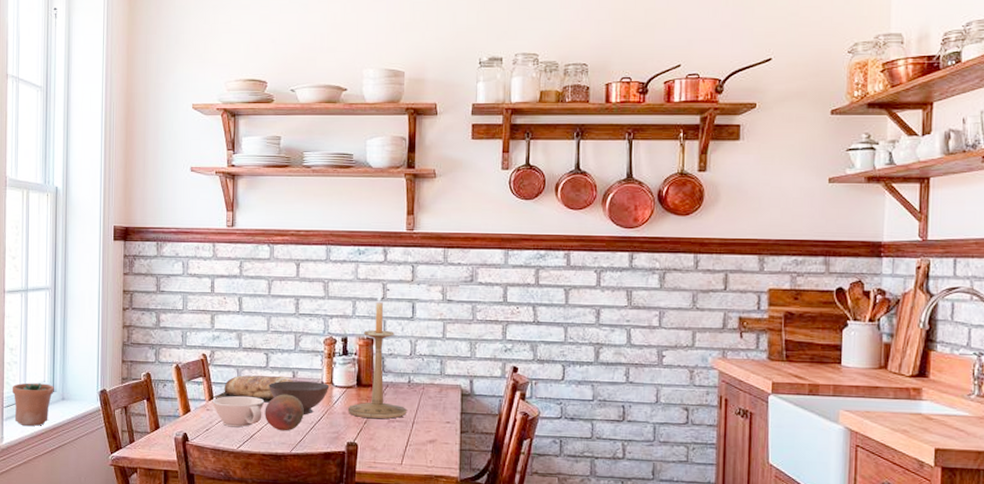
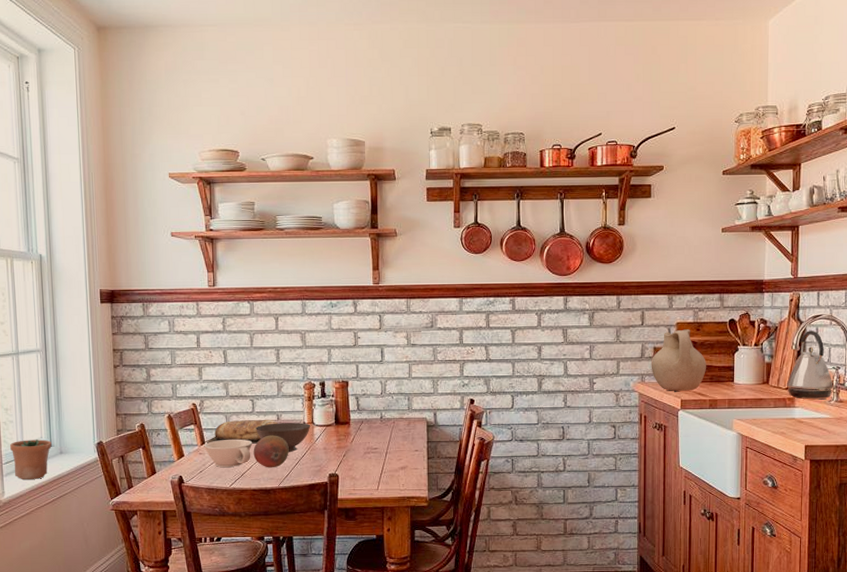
candlestick: present [347,288,407,419] -> none [328,336,381,452]
ceramic pitcher: none [734,297,806,372] -> present [651,329,706,391]
kettle: none [910,306,976,393] -> present [786,331,835,400]

